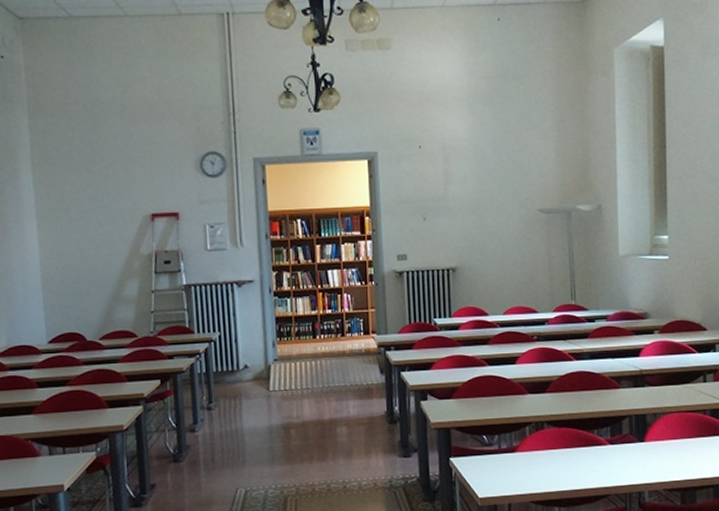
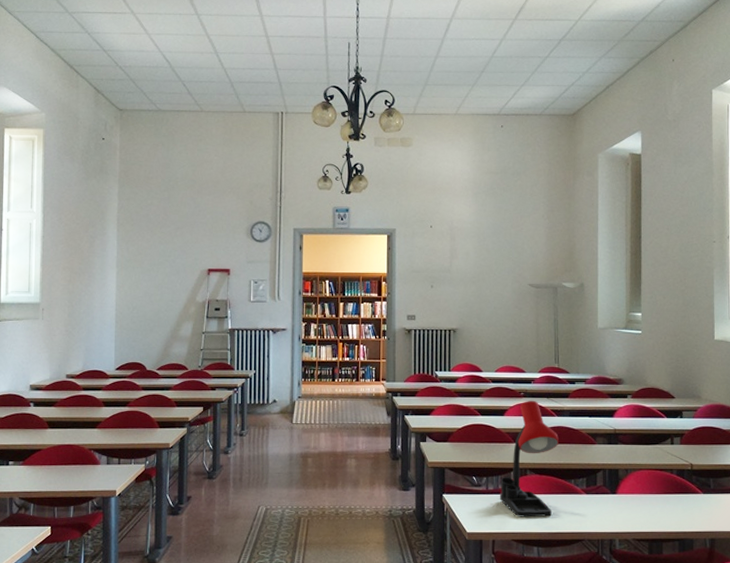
desk lamp: none [514,344,579,476] -> present [499,400,560,518]

